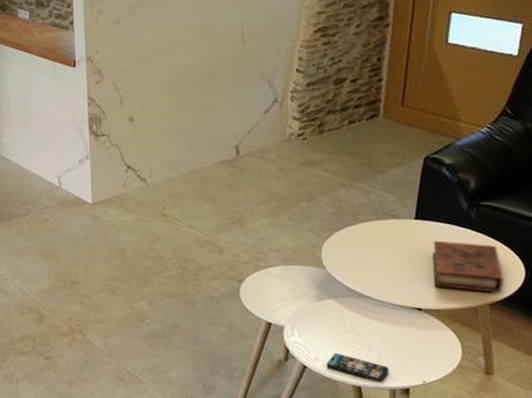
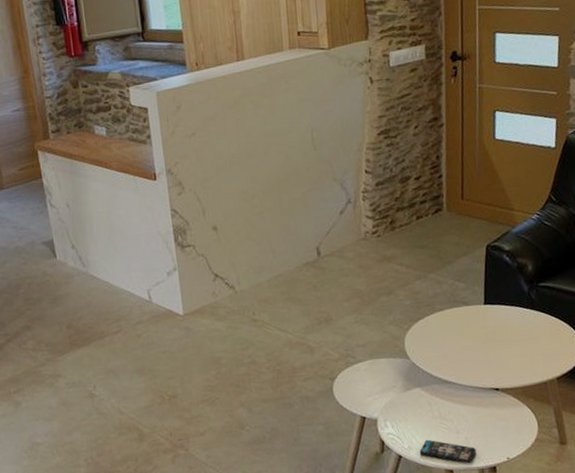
book: present [432,240,503,293] -> none [502,322,566,367]

